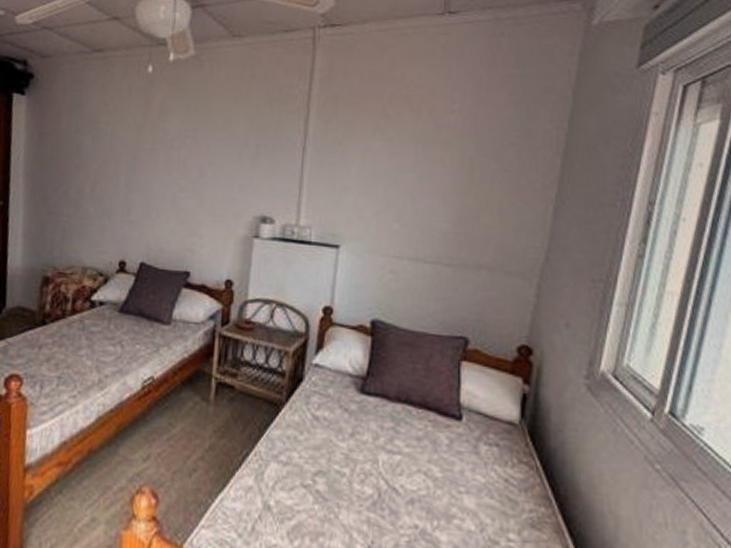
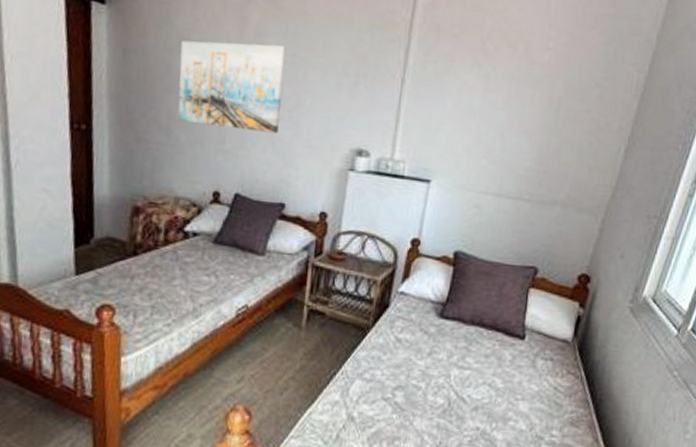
wall art: none [87,121,188,203] -> present [178,40,286,133]

